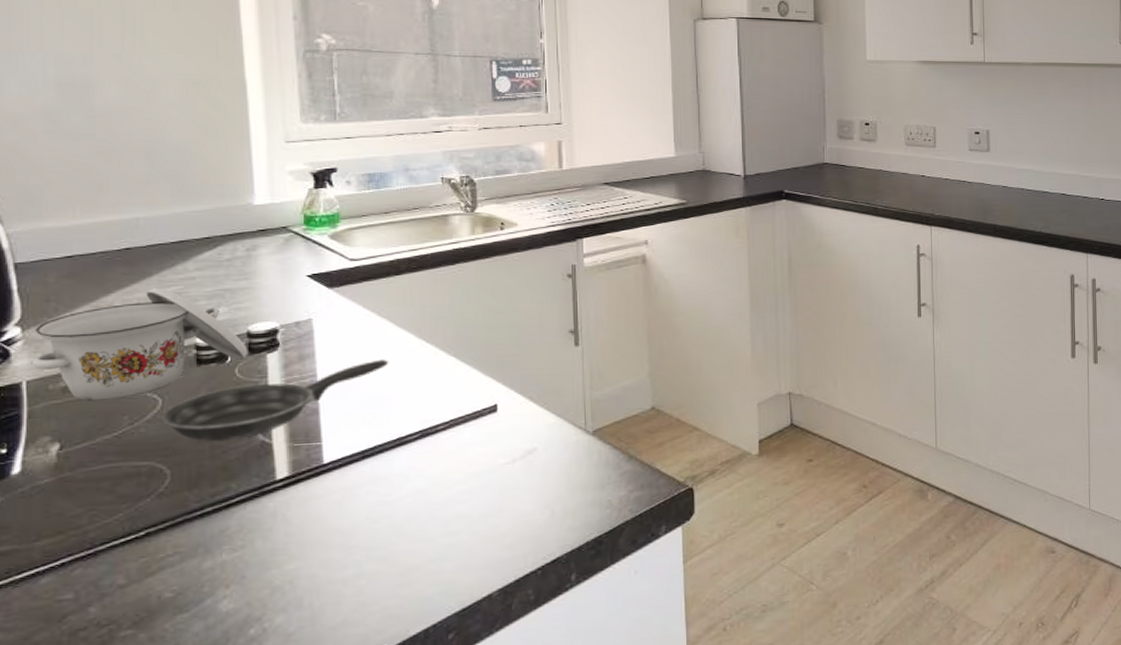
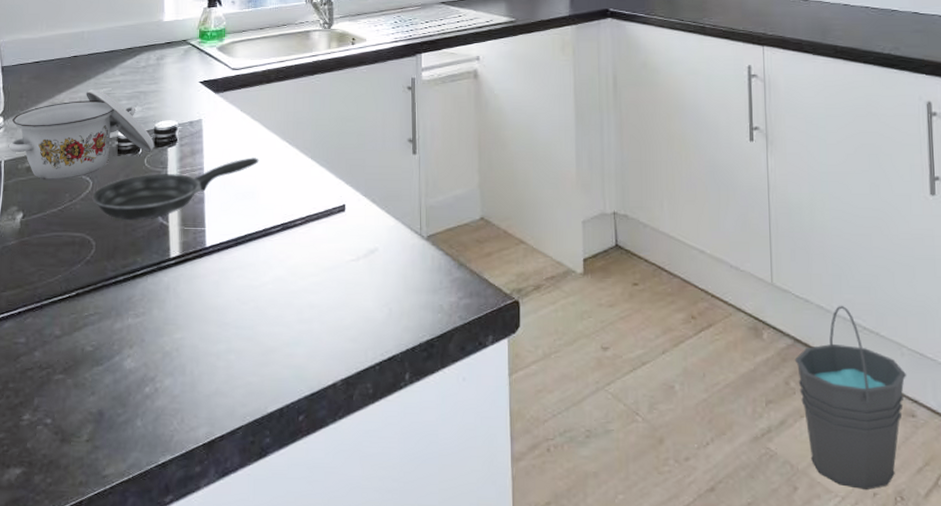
bucket: none [955,461,1049,622] -> present [794,305,907,489]

